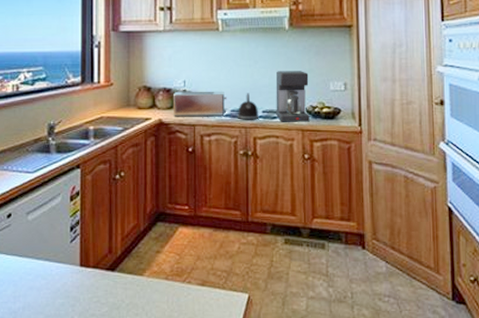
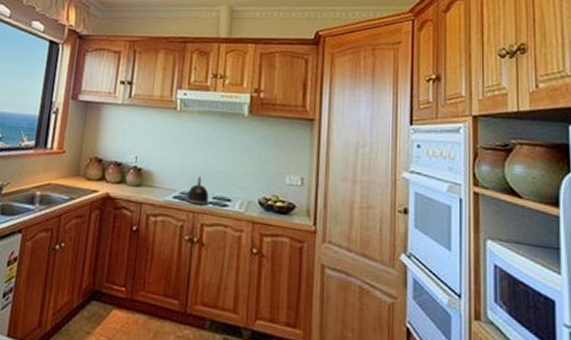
toaster: present [172,91,227,117] -> none [121,166,178,198]
coffee maker: present [275,71,310,122] -> none [226,157,265,214]

